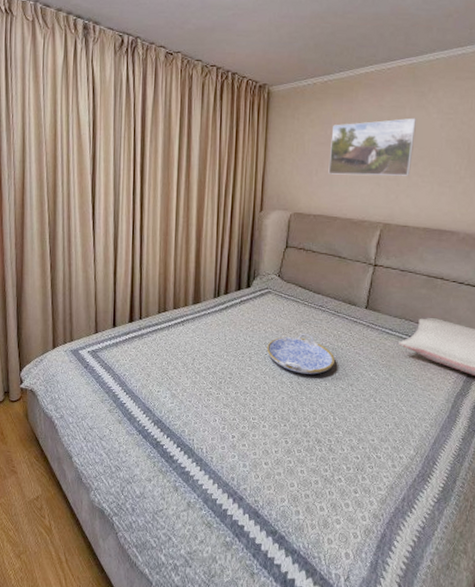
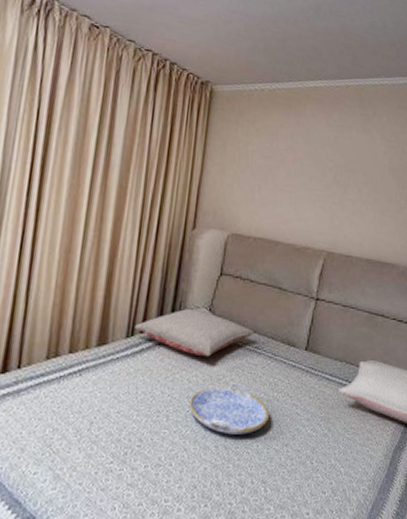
pillow: none [220,275,318,313] -> present [135,308,254,357]
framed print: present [328,118,416,176] -> none [272,137,362,202]

